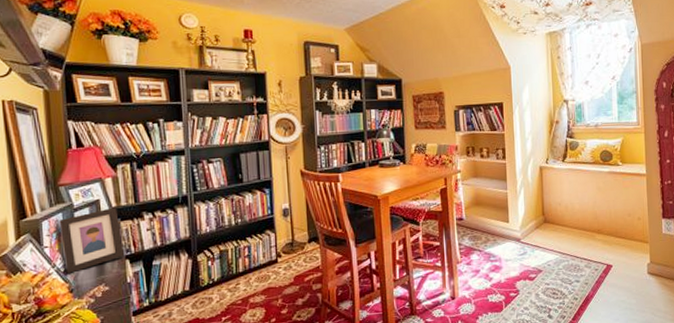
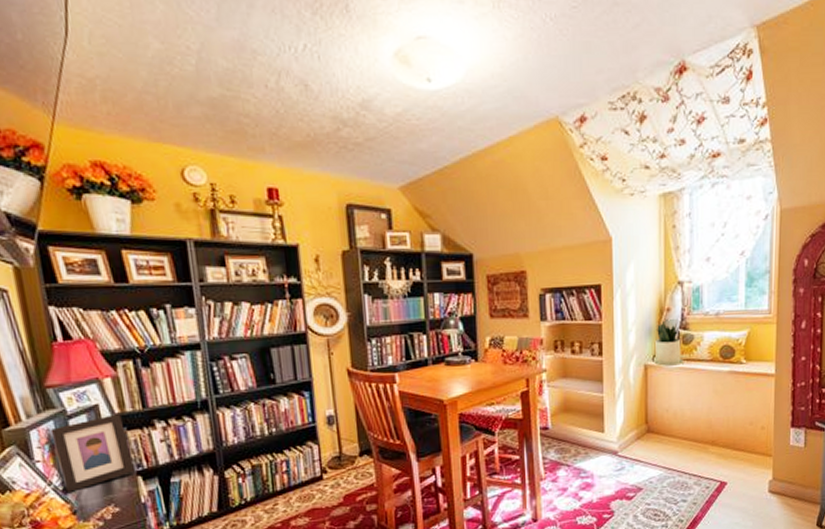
planter: none [546,131,571,168] -> present [653,321,684,366]

